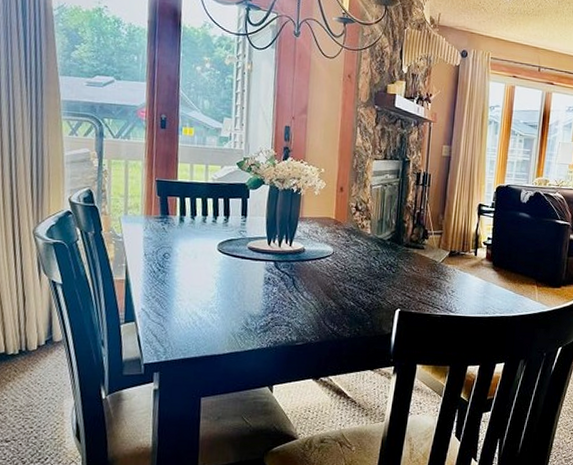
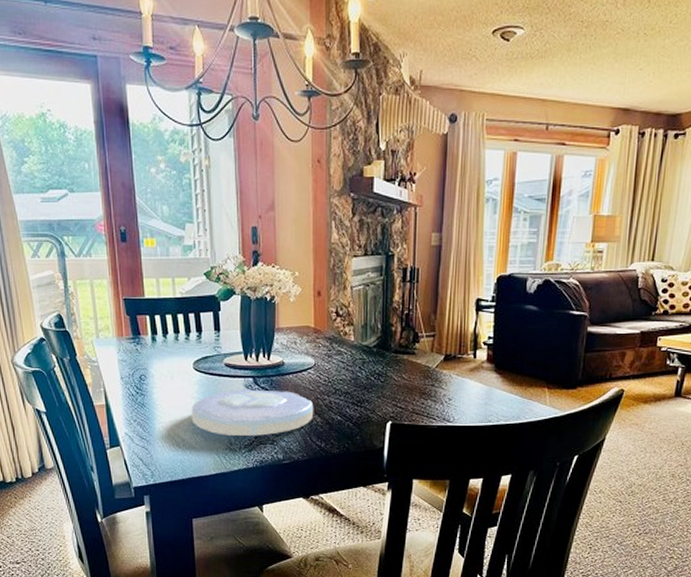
plate: none [210,272,330,318] -> present [191,389,314,436]

